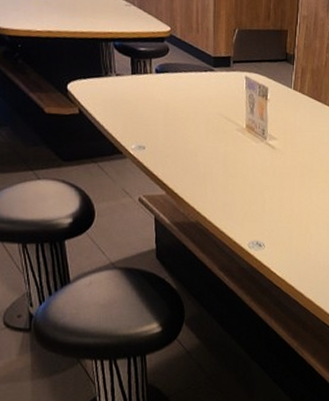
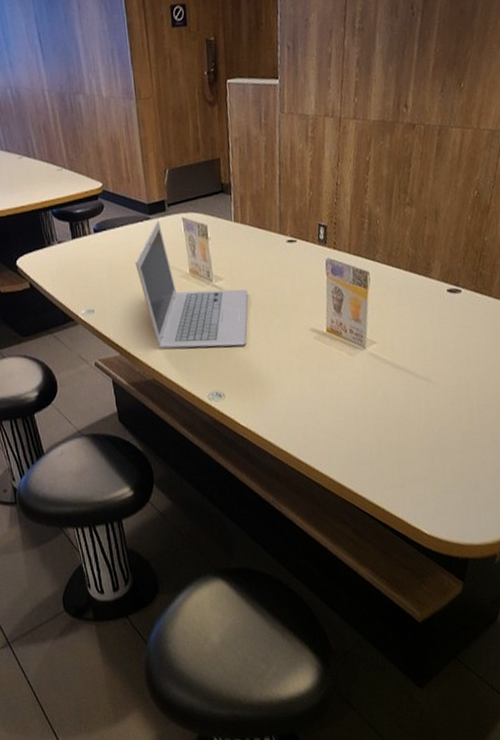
laptop: none [193,74,298,203] -> present [135,220,248,349]

